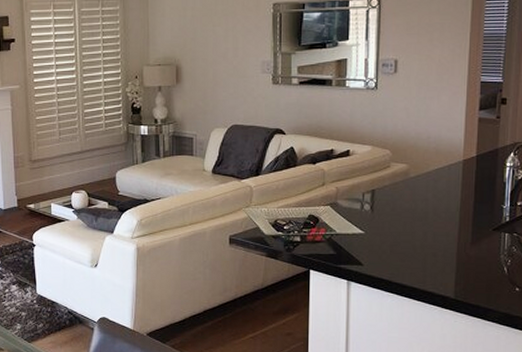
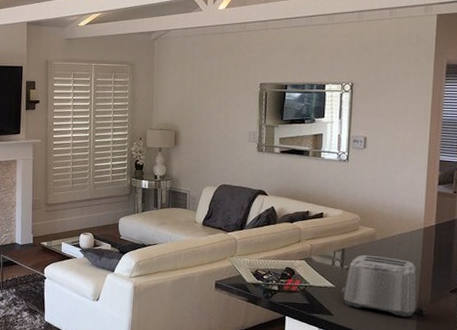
toaster: none [372,195,468,261] -> present [342,254,427,317]

